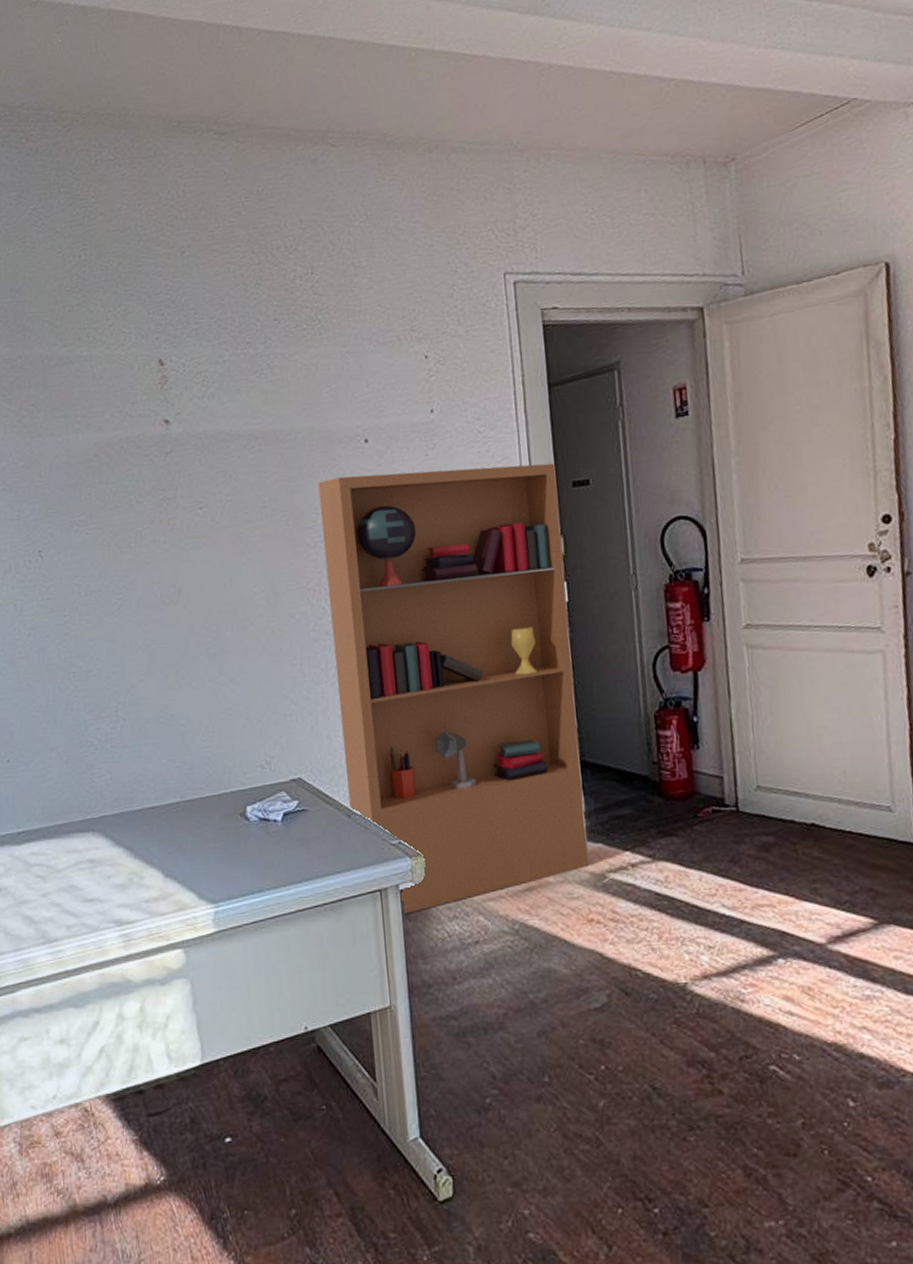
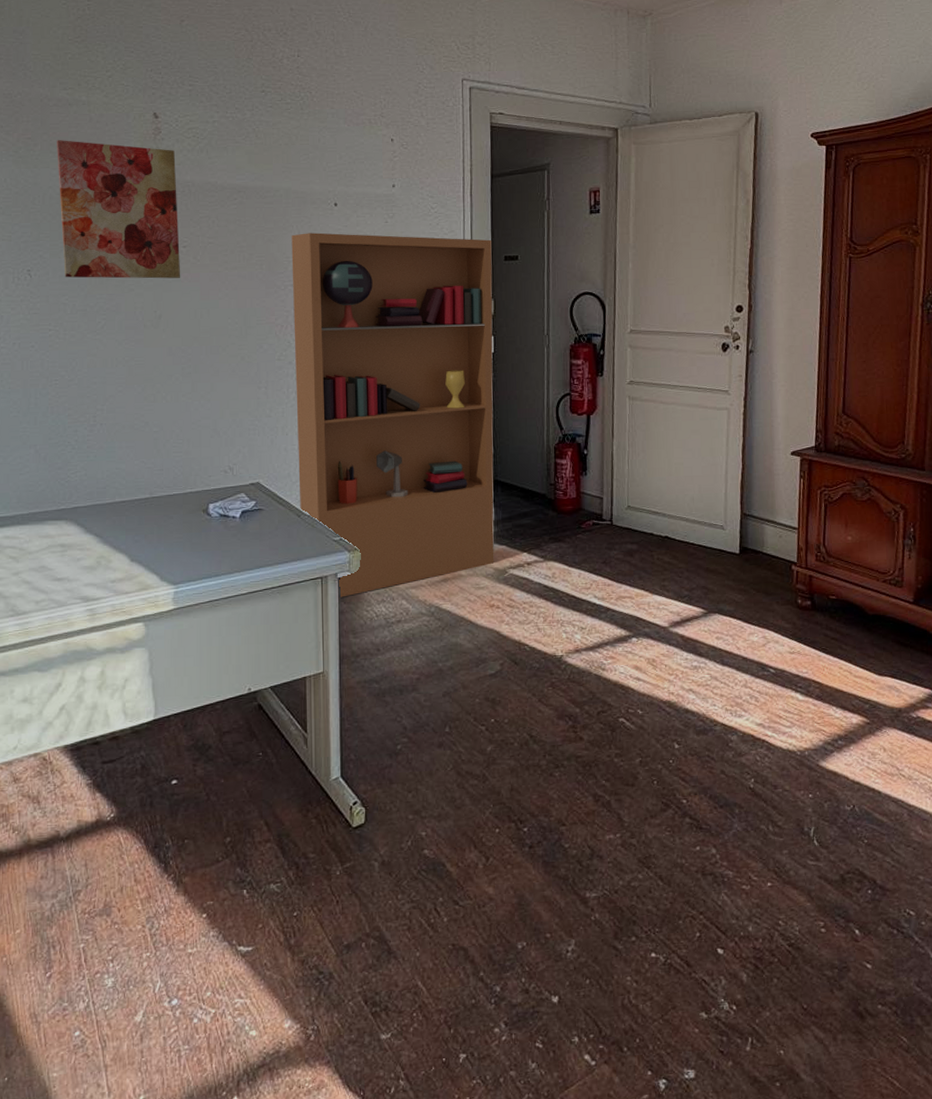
wall art: none [60,399,199,556] -> present [57,140,181,279]

